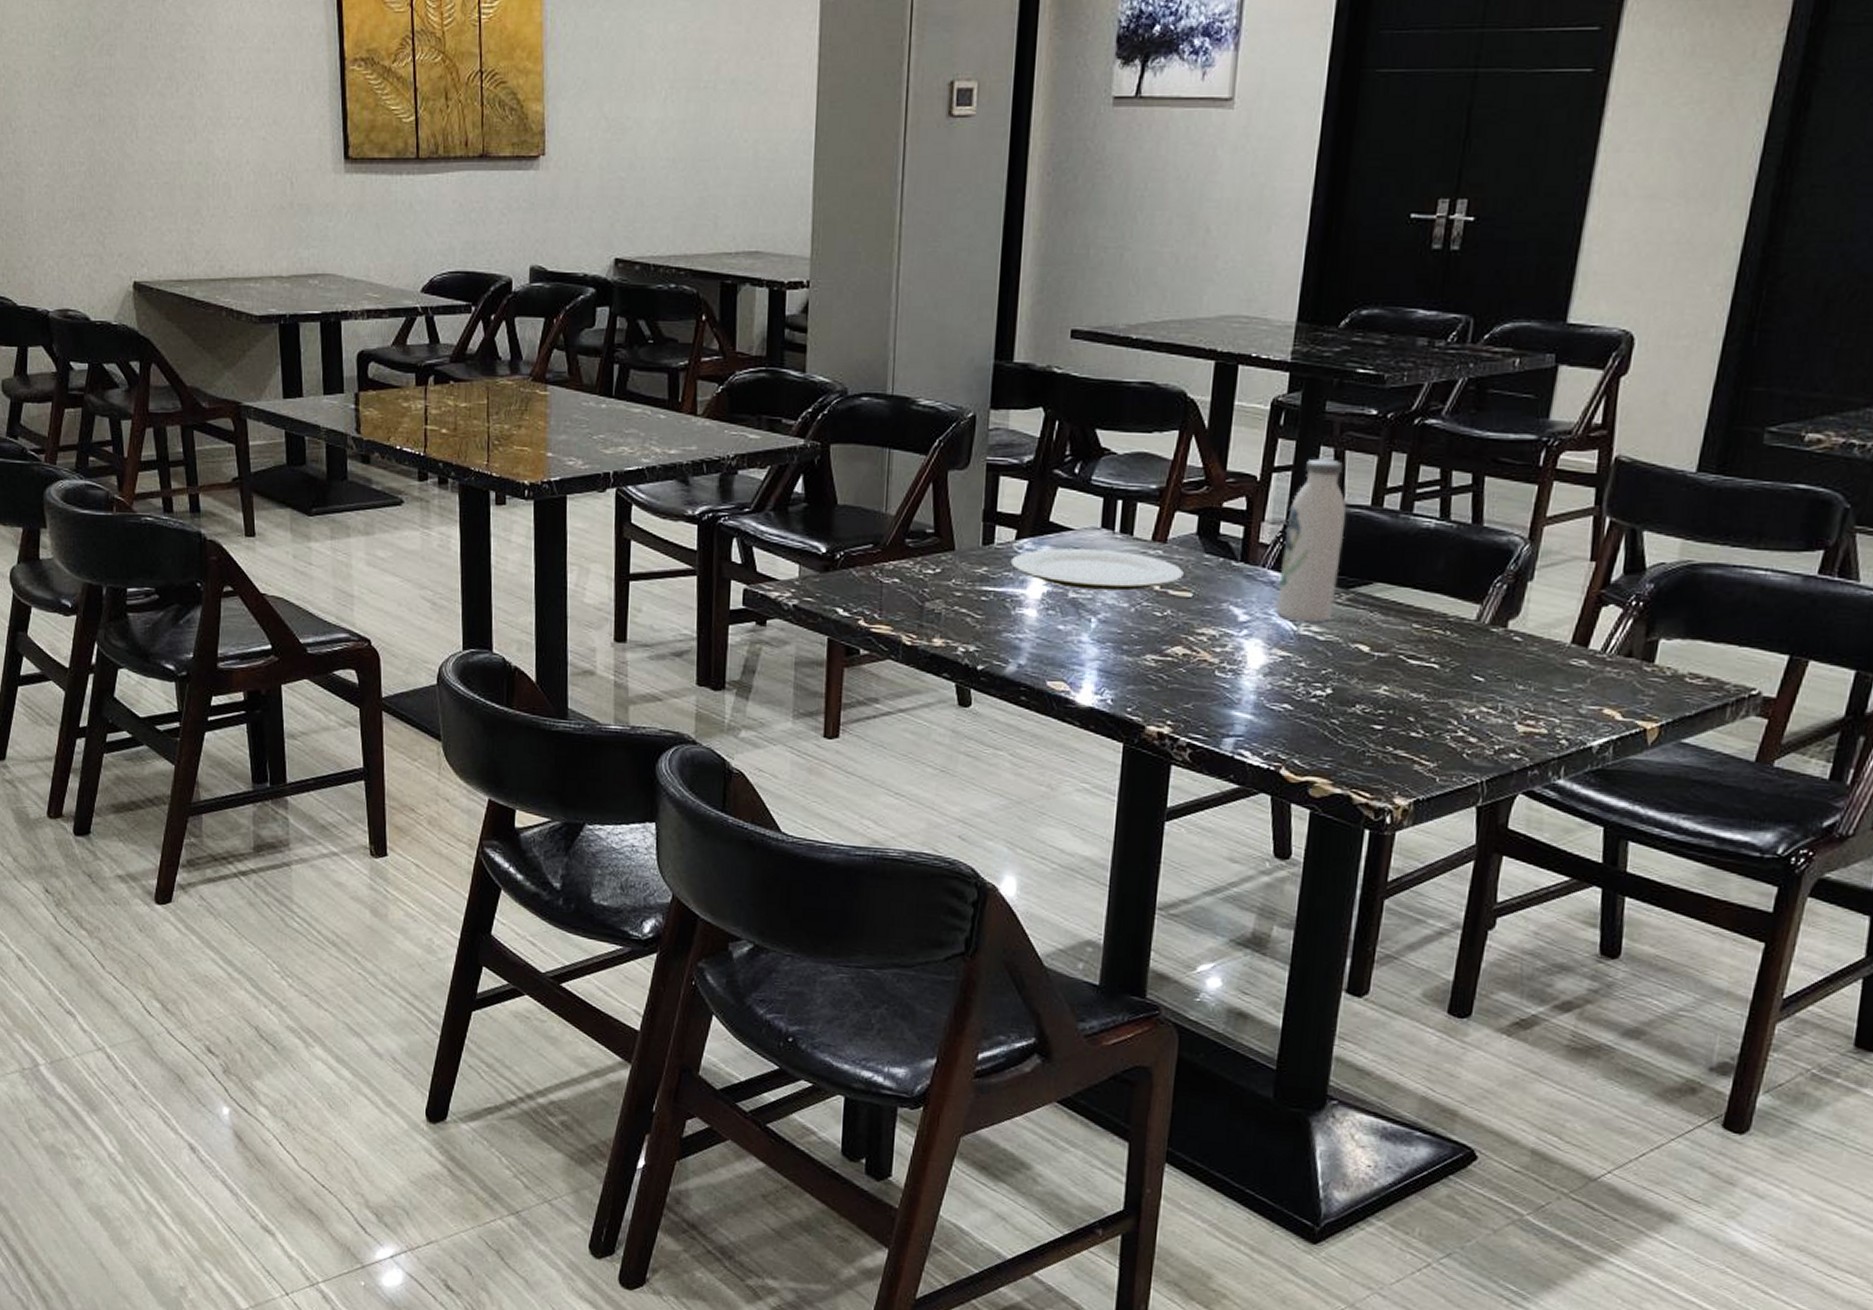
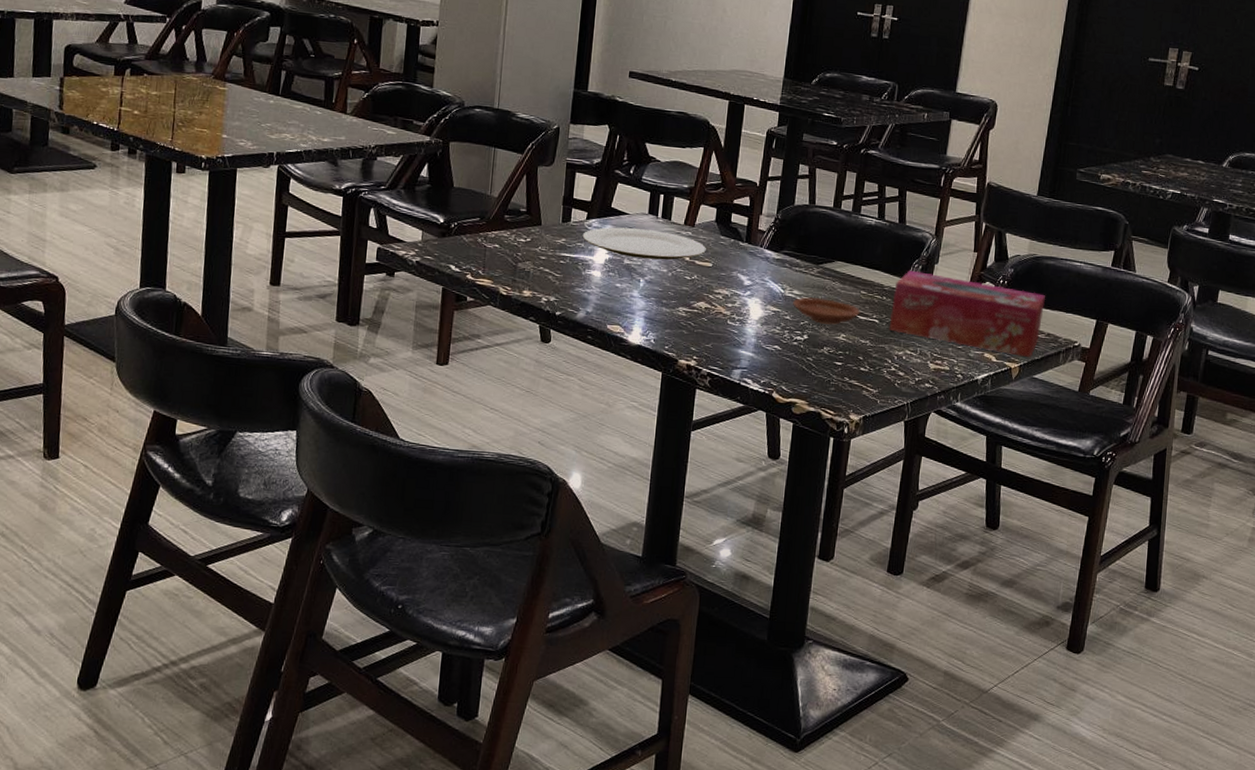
water bottle: present [1276,458,1348,623] -> none [770,172,818,288]
plate: none [1310,635,1411,673] -> present [793,297,860,325]
tissue box: none [1454,591,1706,714] -> present [888,270,1046,358]

